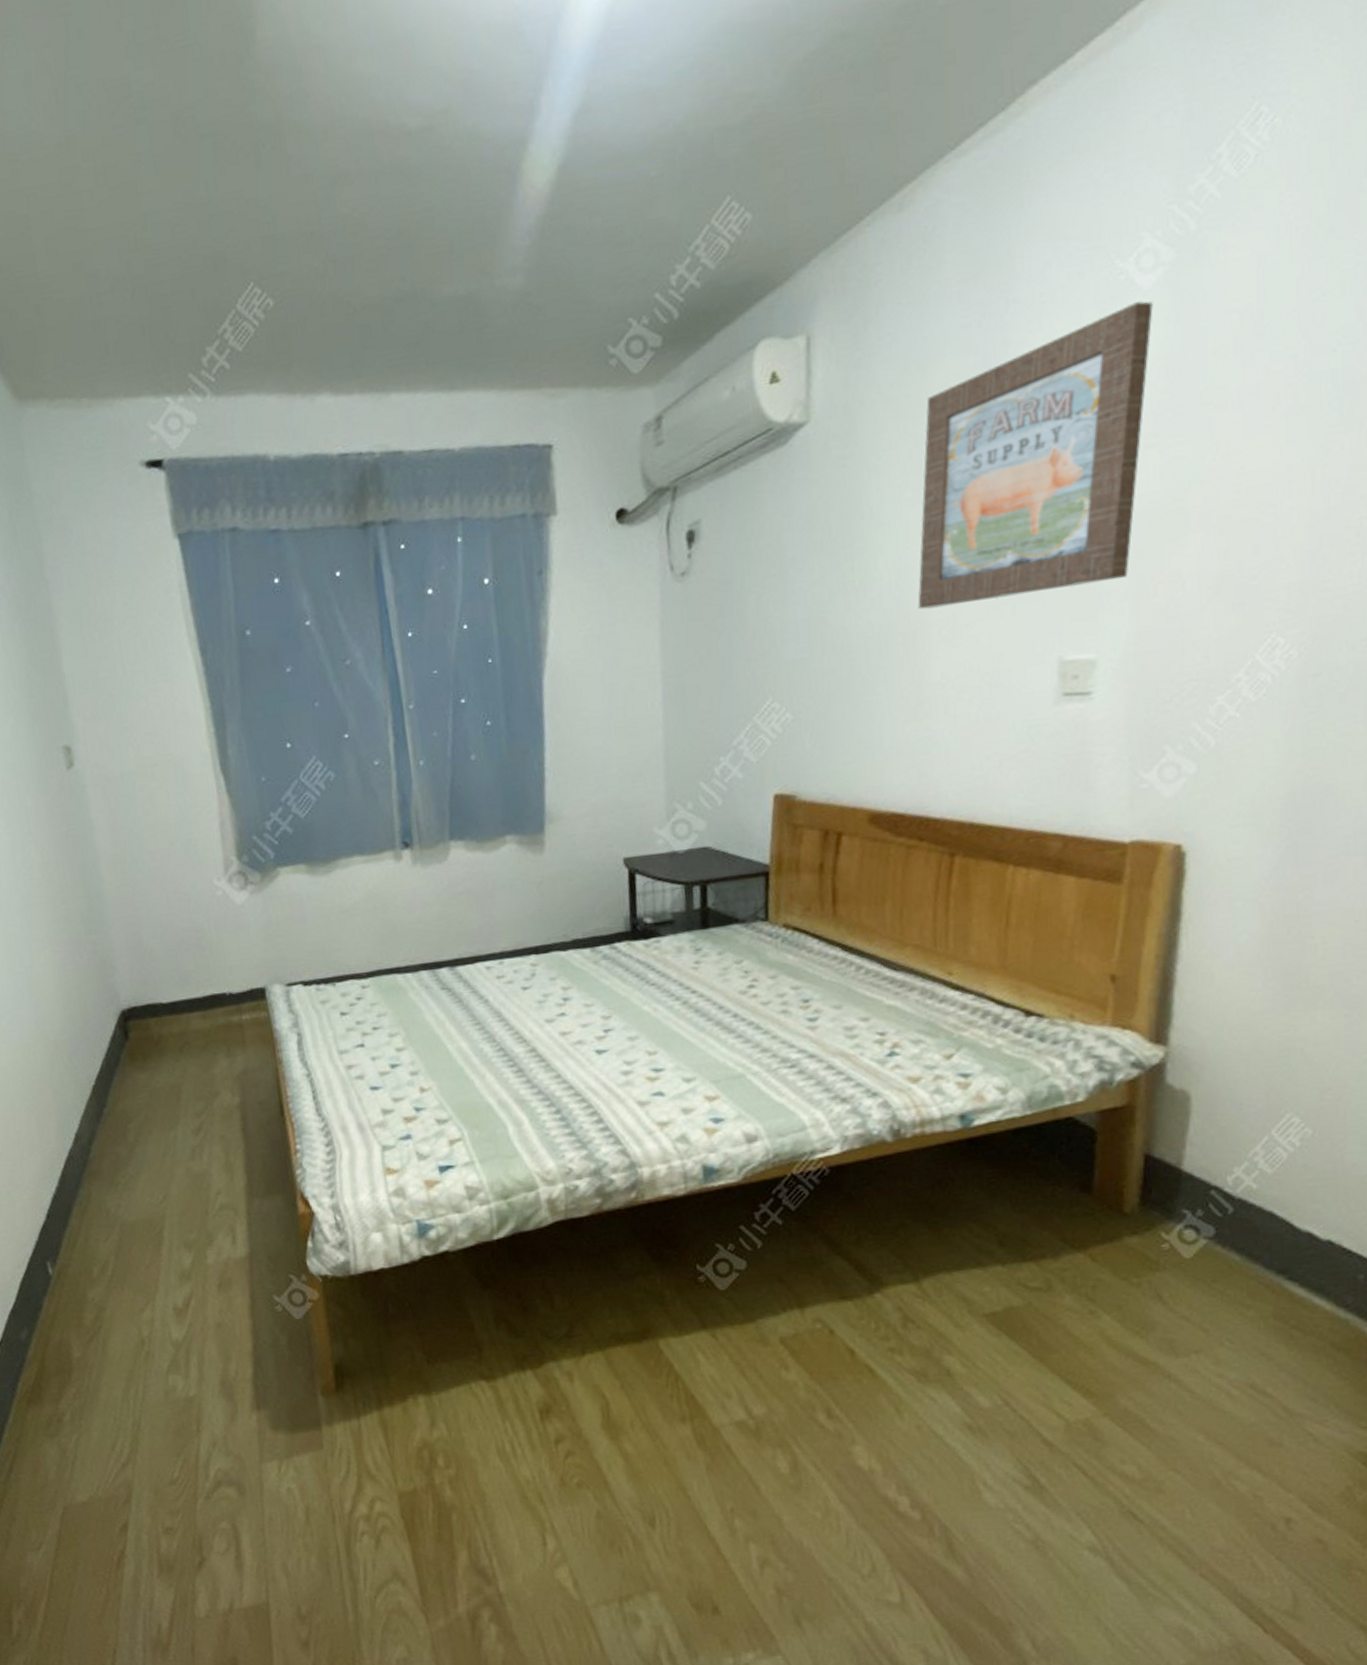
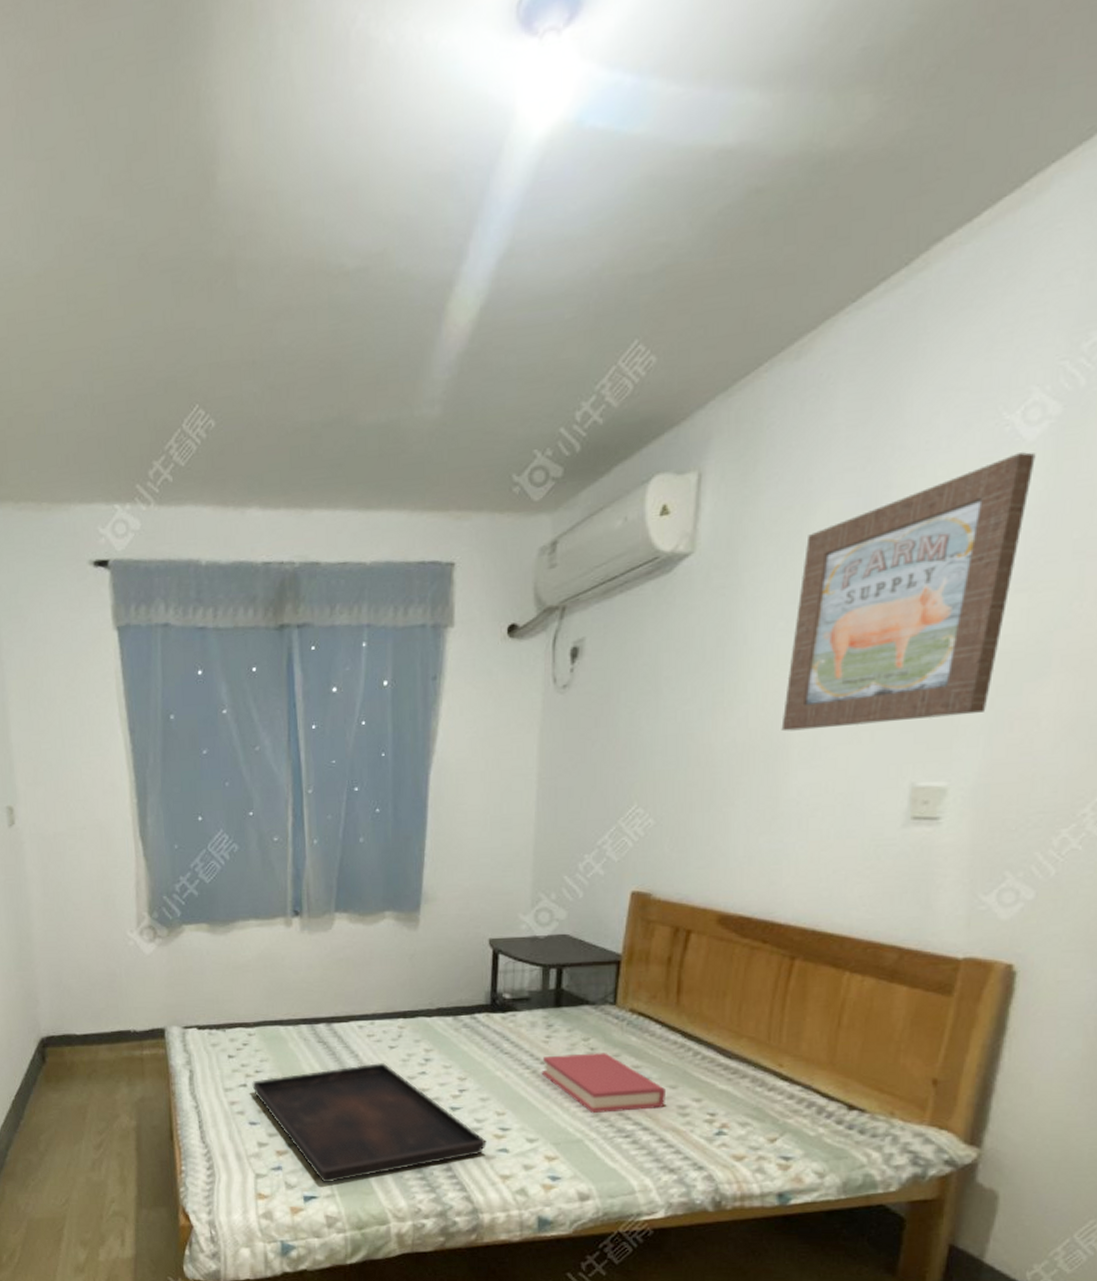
serving tray: none [370,1007,639,1150] -> present [252,1063,487,1183]
hardback book: none [692,975,831,1045] -> present [542,1053,667,1114]

